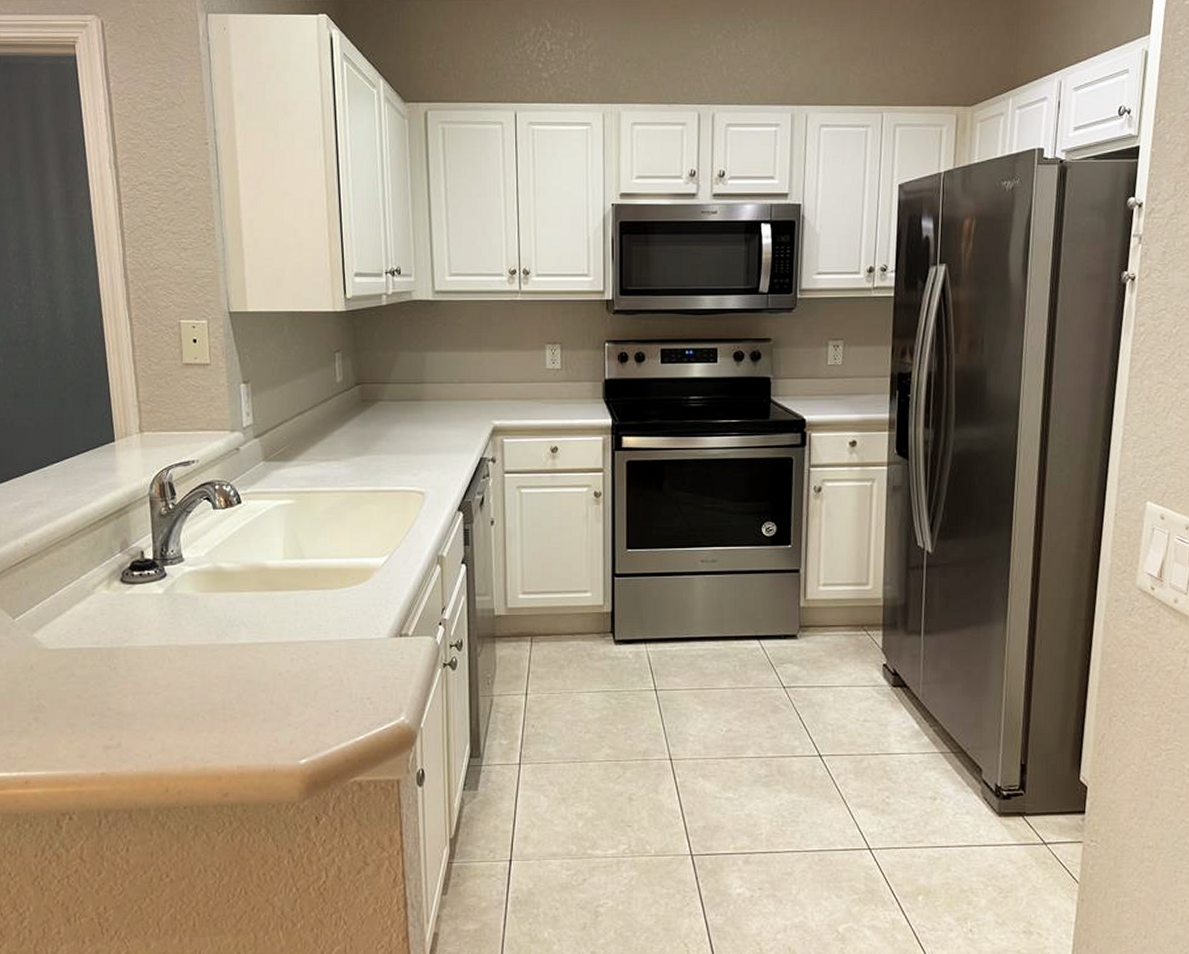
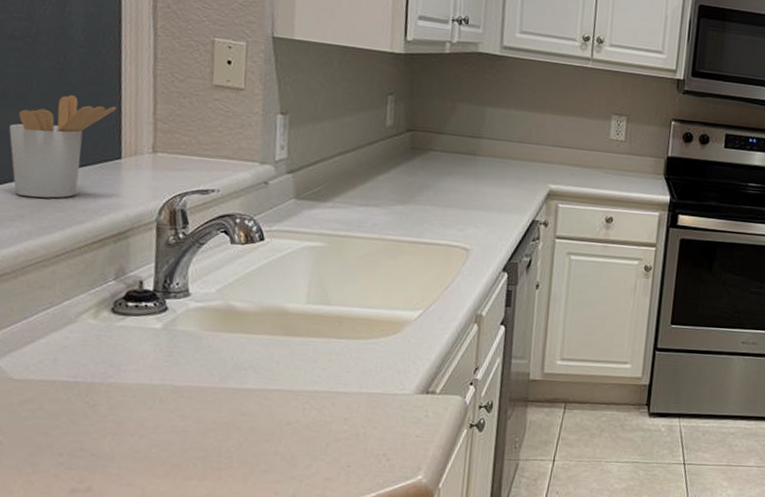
utensil holder: none [22,389,107,485] -> present [8,95,117,198]

